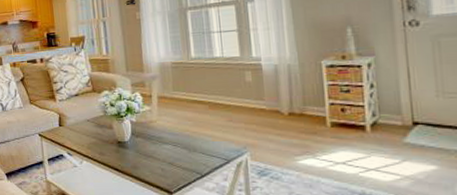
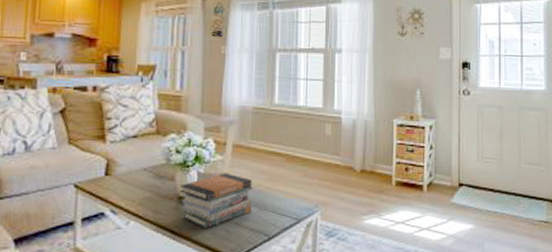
book stack: none [117,120,182,167] -> present [179,173,253,228]

